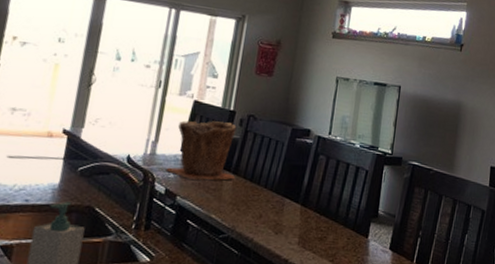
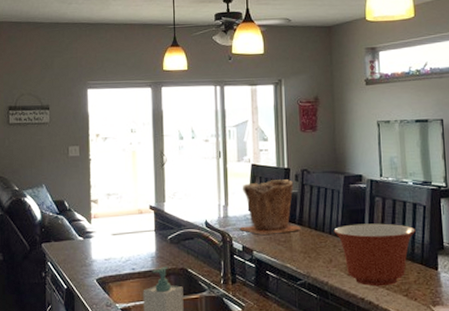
mixing bowl: none [269,180,354,249] -> present [333,223,416,287]

